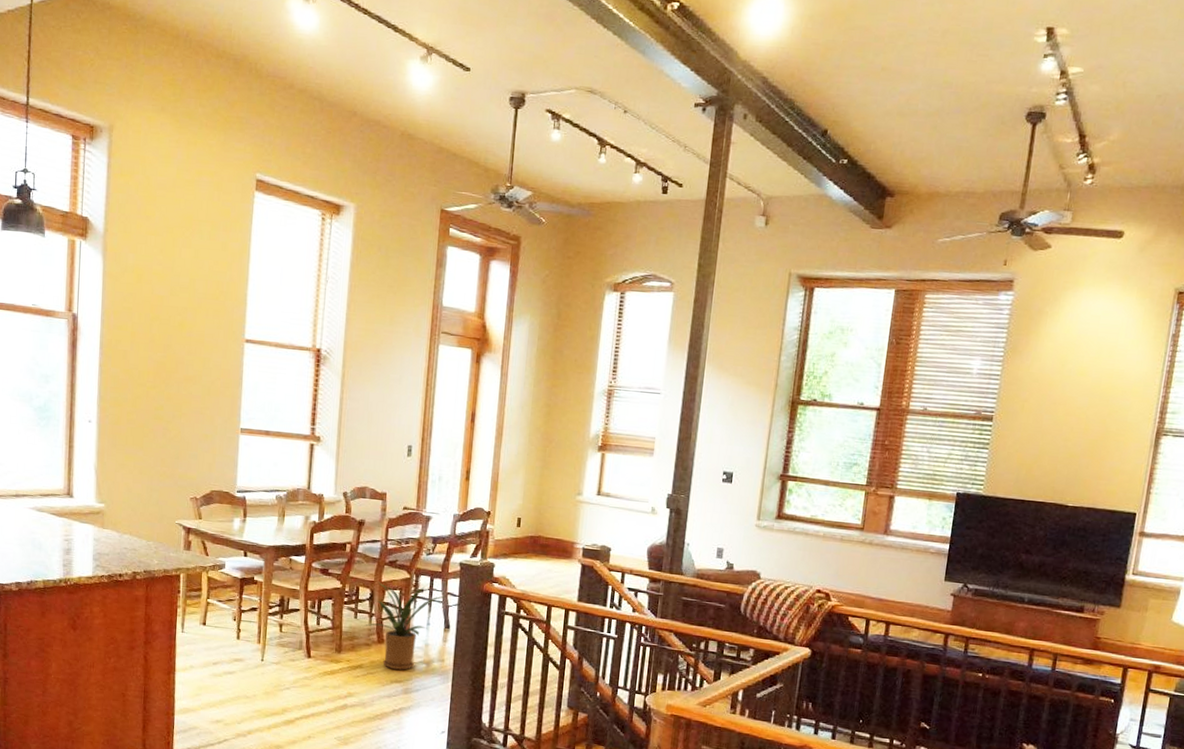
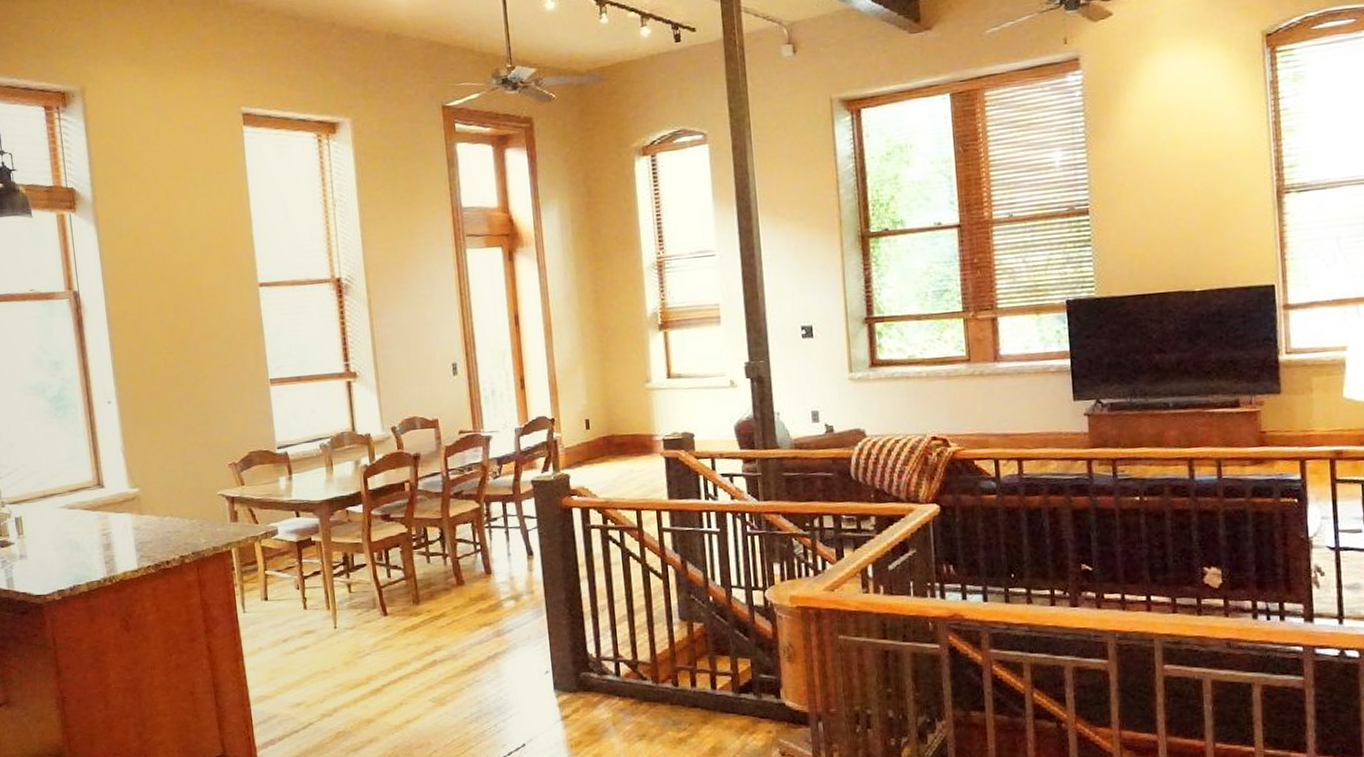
house plant: present [365,581,446,670] -> none [440,514,523,612]

